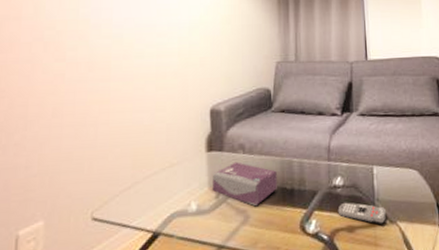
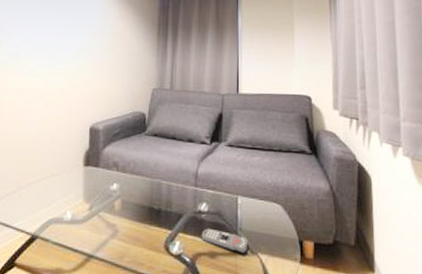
tissue box: present [213,162,277,206] -> none [87,178,146,221]

